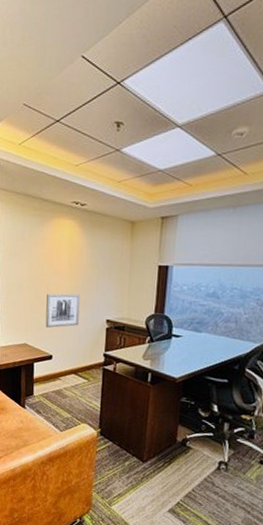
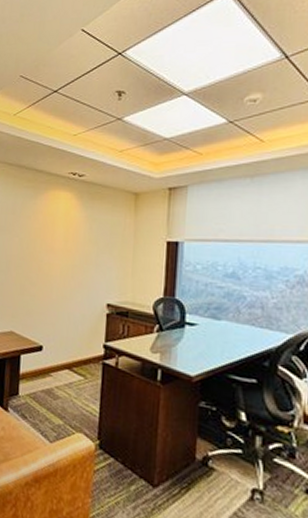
wall art: present [45,293,80,328] -> none [35,272,77,313]

